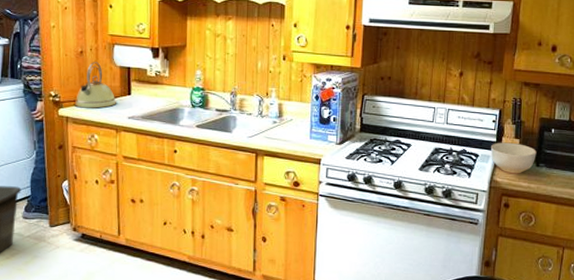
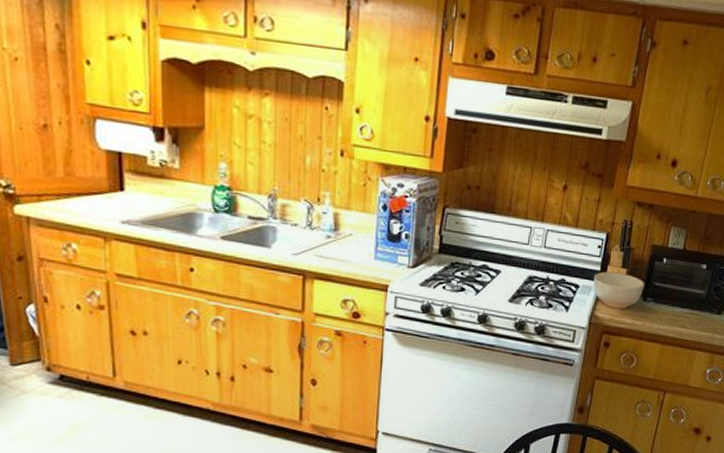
kettle: present [74,62,117,109] -> none [38,141,104,208]

